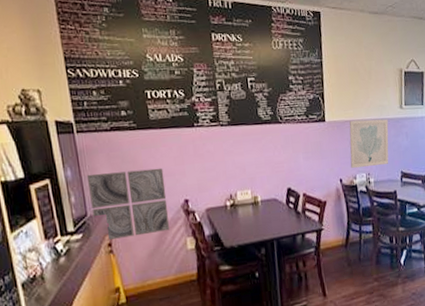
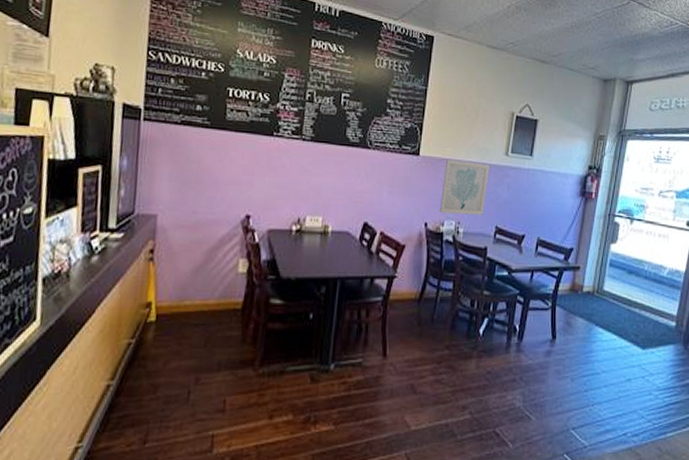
wall art: present [86,168,169,241] -> none [140,168,229,247]

